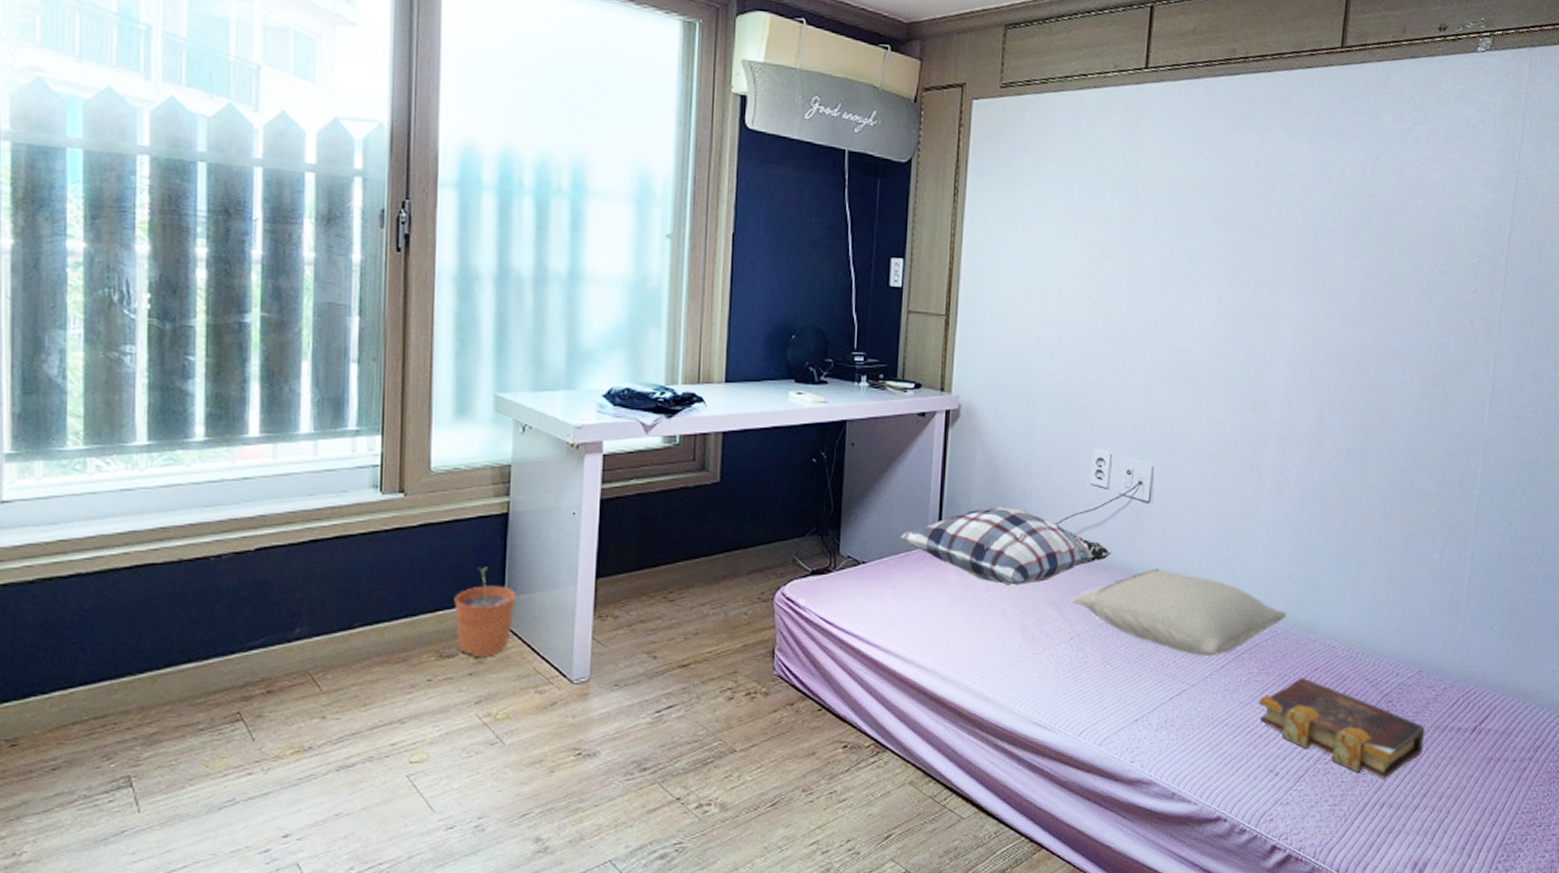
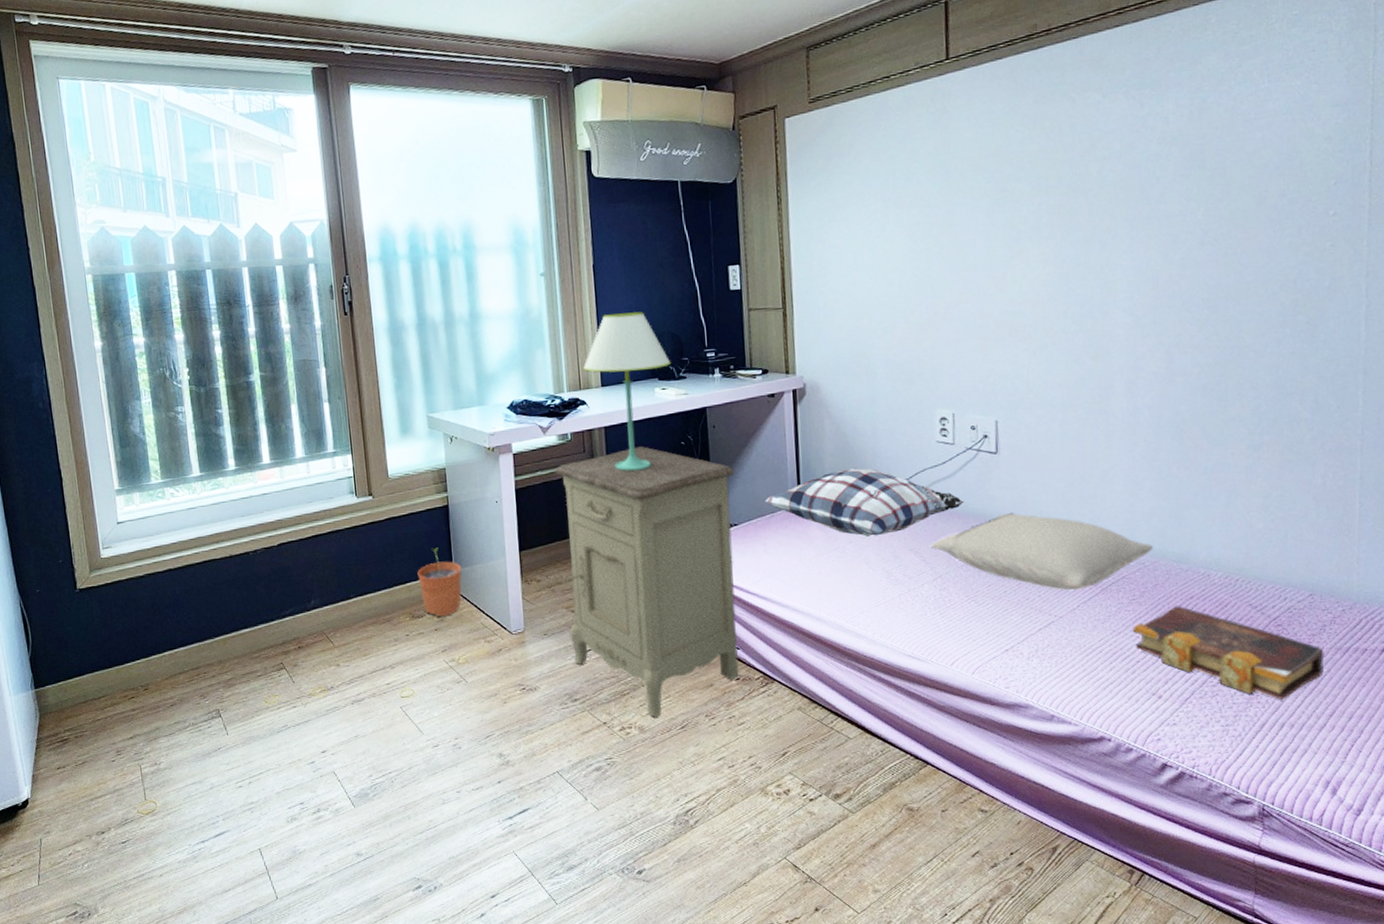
nightstand: none [647,460,870,792] -> present [556,446,739,717]
table lamp: none [704,296,812,489] -> present [582,311,672,471]

